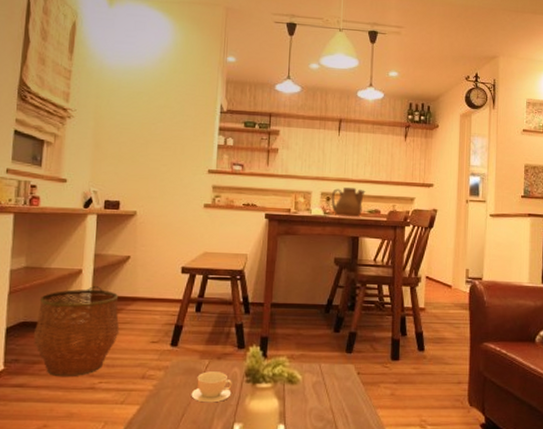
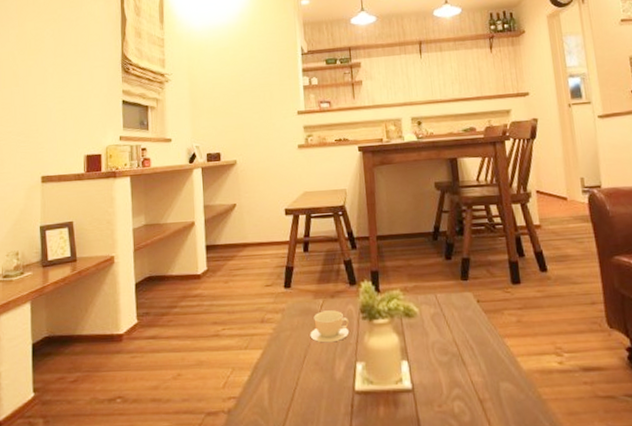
basket: present [33,286,120,376] -> none [159,236,235,326]
teapot: present [331,188,365,218] -> none [421,108,457,139]

